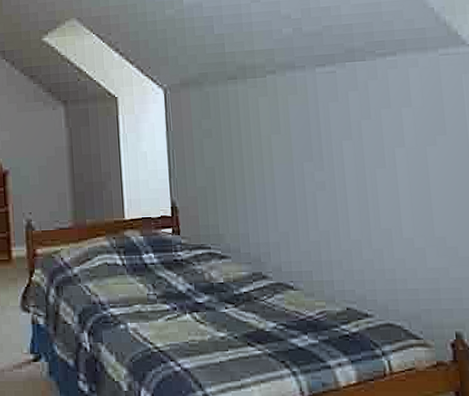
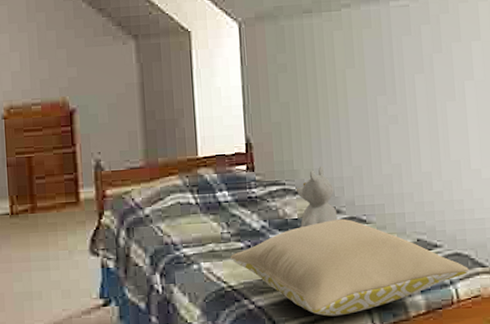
pillow: none [156,285,402,382] -> present [229,219,469,317]
teddy bear: none [222,230,264,292] -> present [297,165,338,228]

